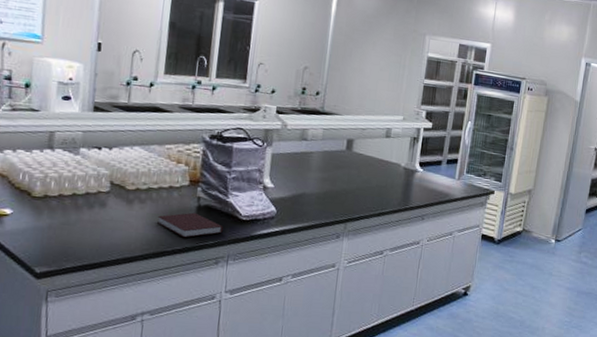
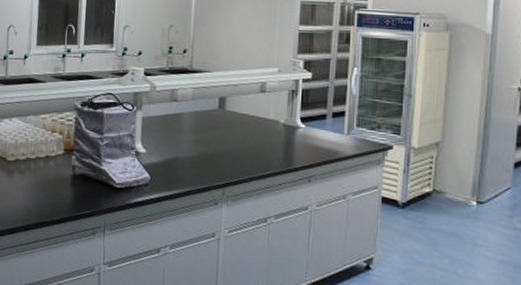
notebook: present [157,212,223,238] -> none [36,181,98,208]

